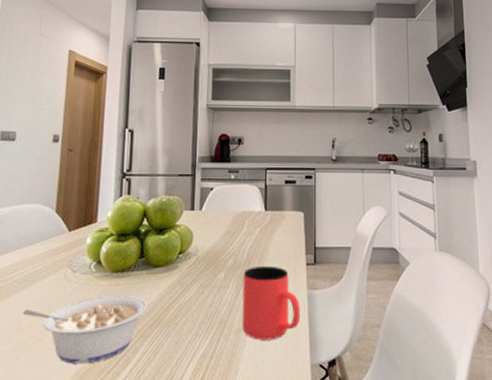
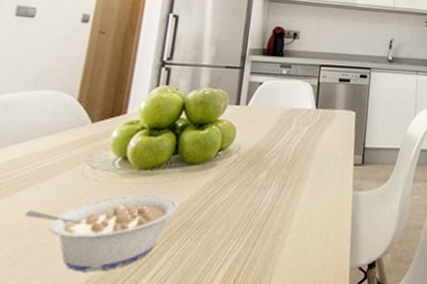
cup: present [242,265,301,340] -> none [281,165,344,243]

